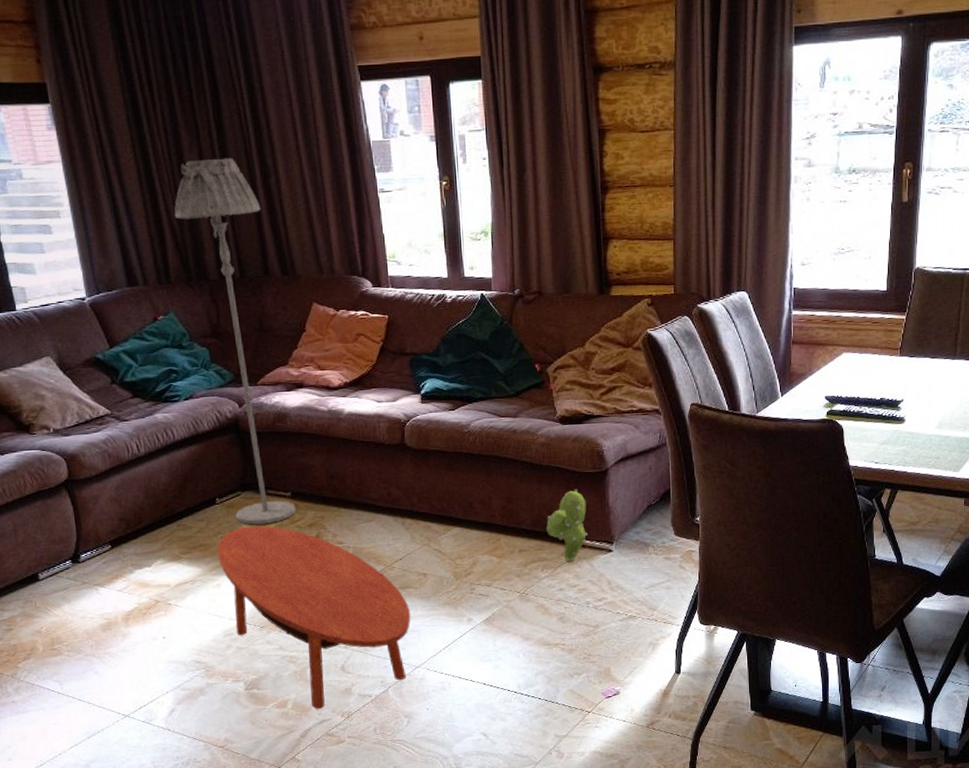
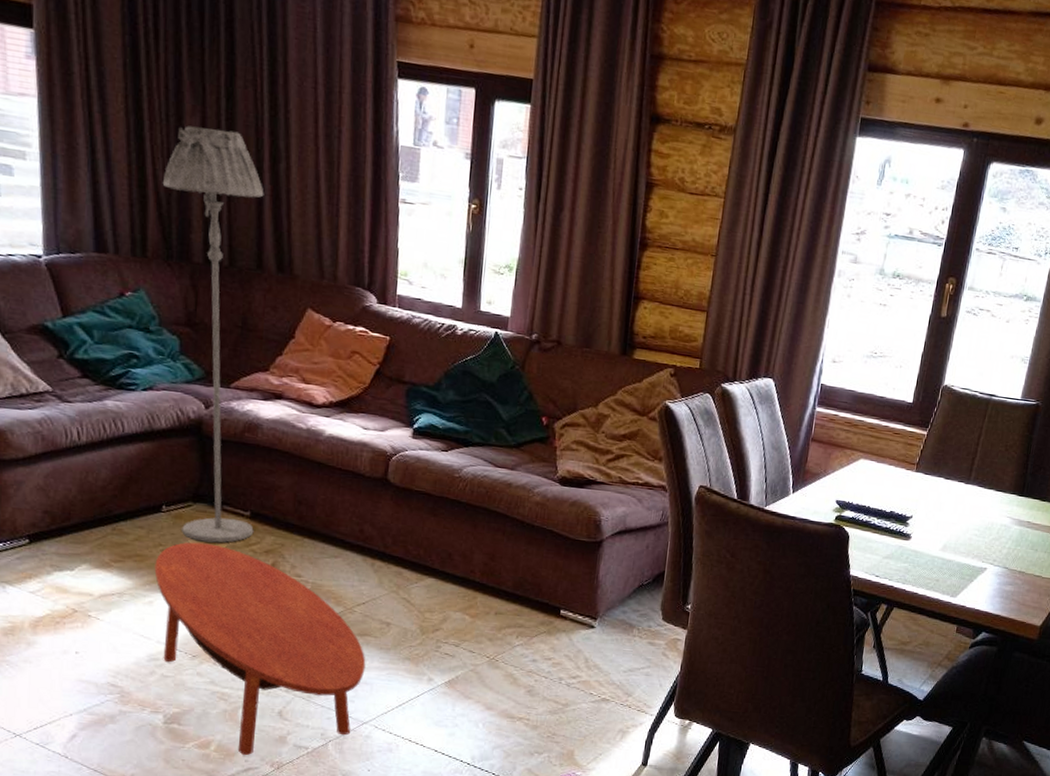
decorative plant: present [546,489,587,562] -> none [528,556,575,633]

